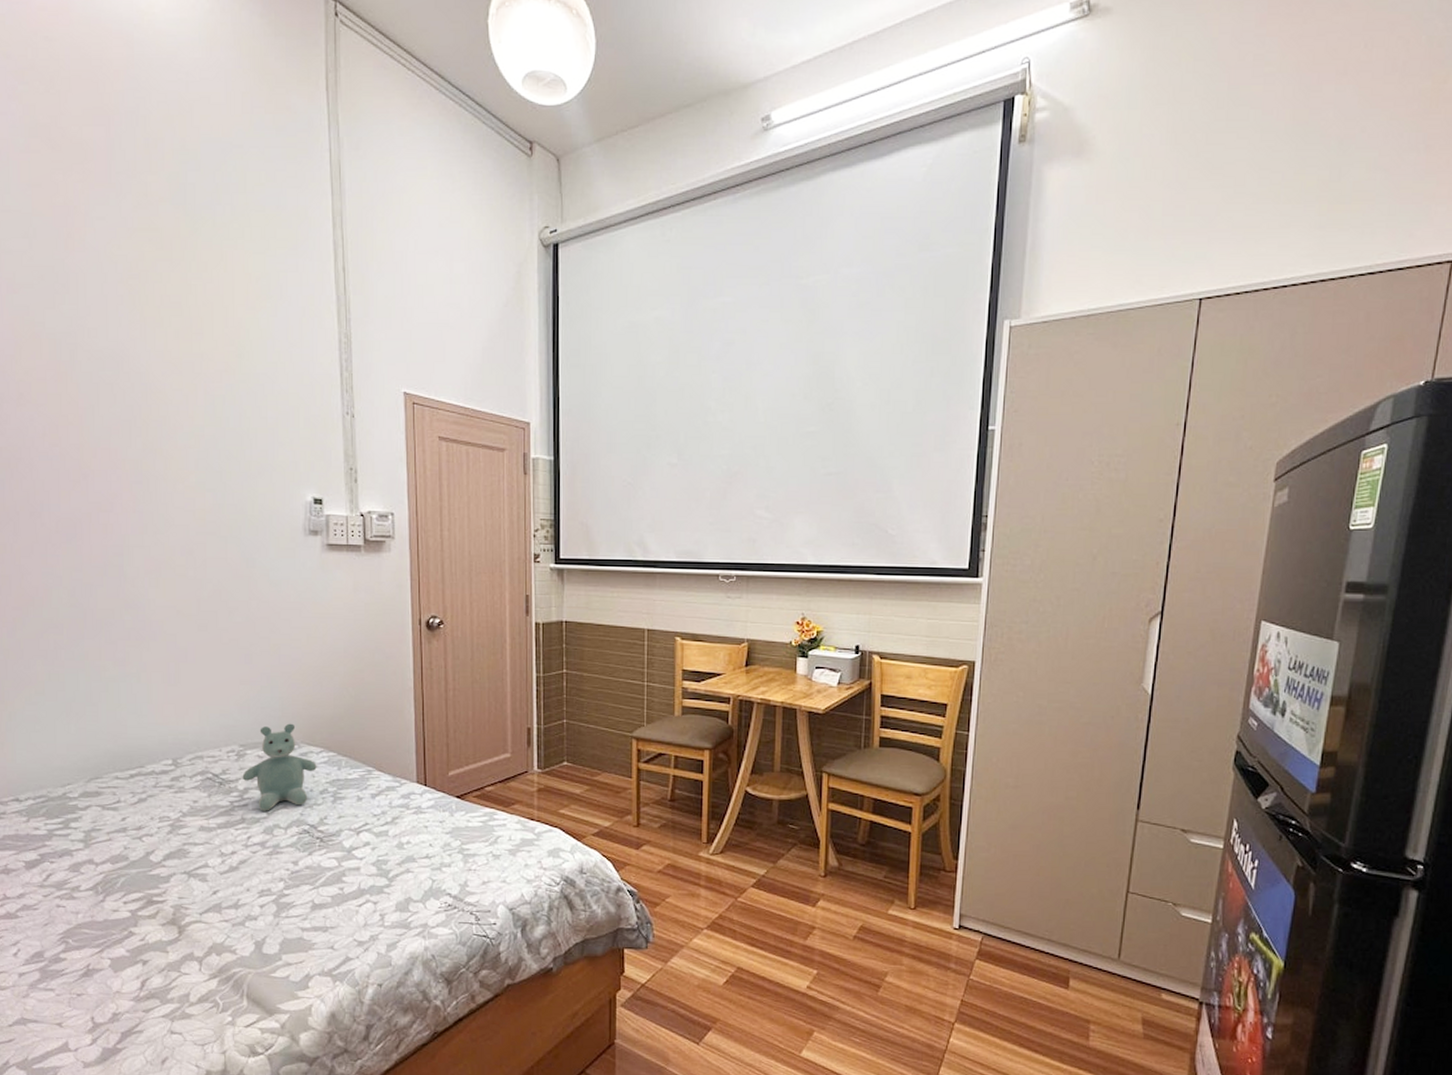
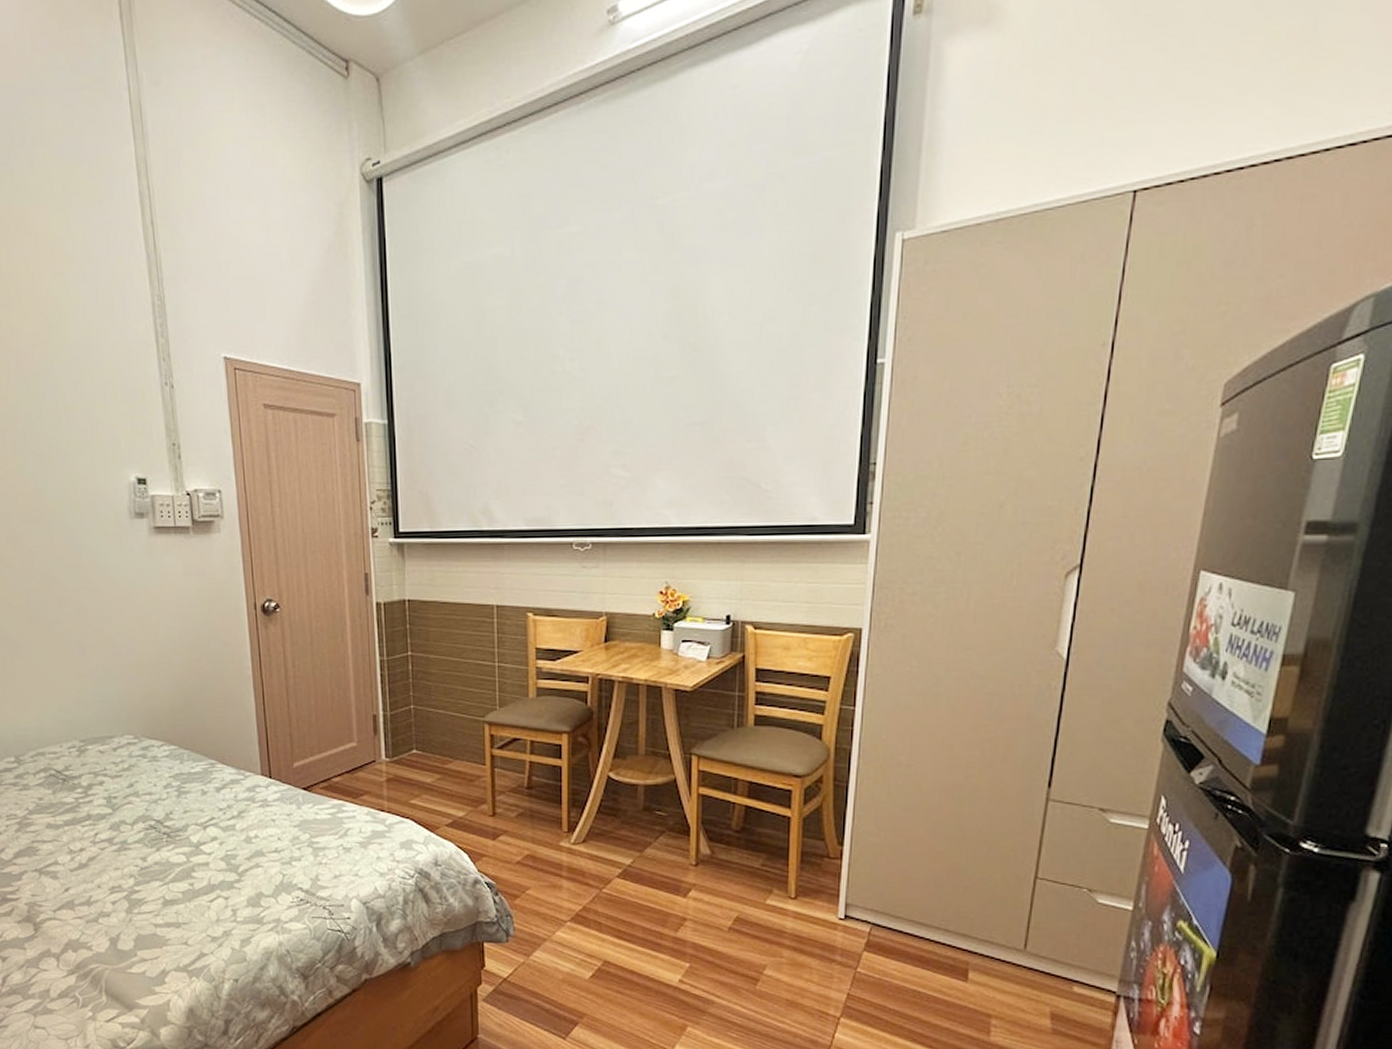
stuffed bear: present [242,723,317,811] -> none [85,717,159,807]

